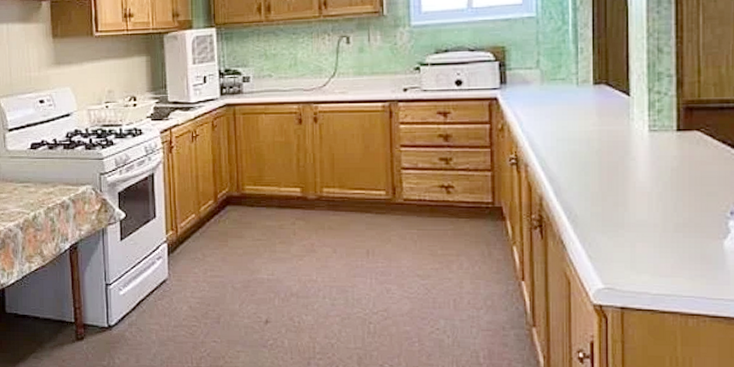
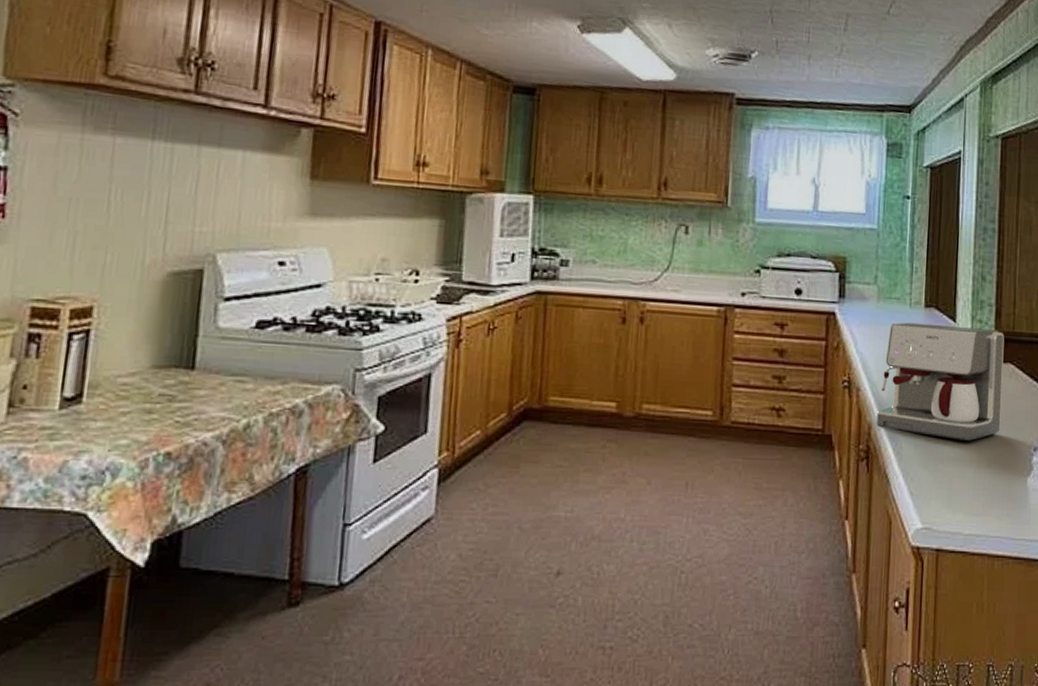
coffee maker: none [548,99,688,207] -> present [877,322,1004,441]

